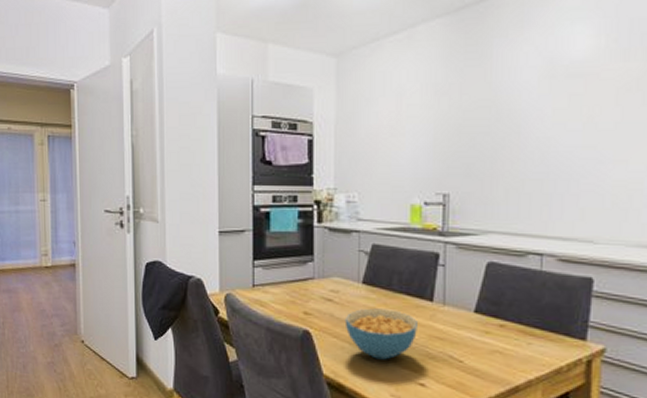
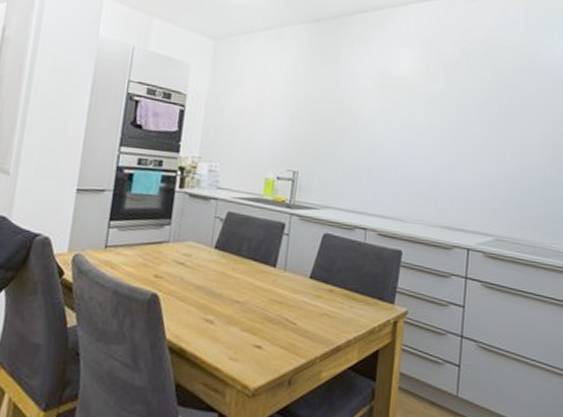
cereal bowl: present [344,308,417,360] -> none [193,272,261,323]

